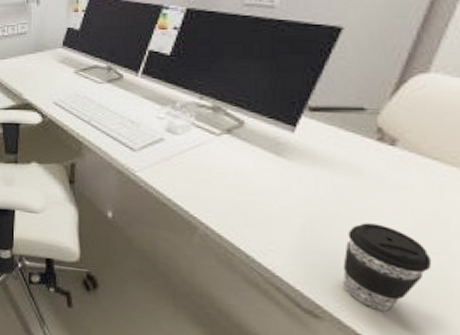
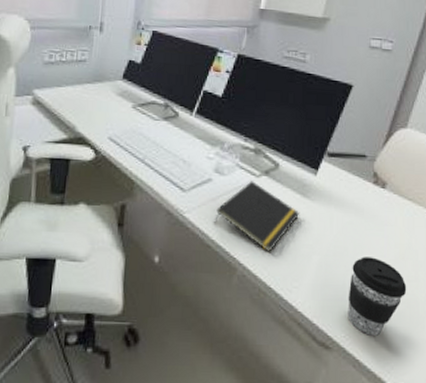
notepad: none [168,140,274,213] -> present [213,181,300,252]

